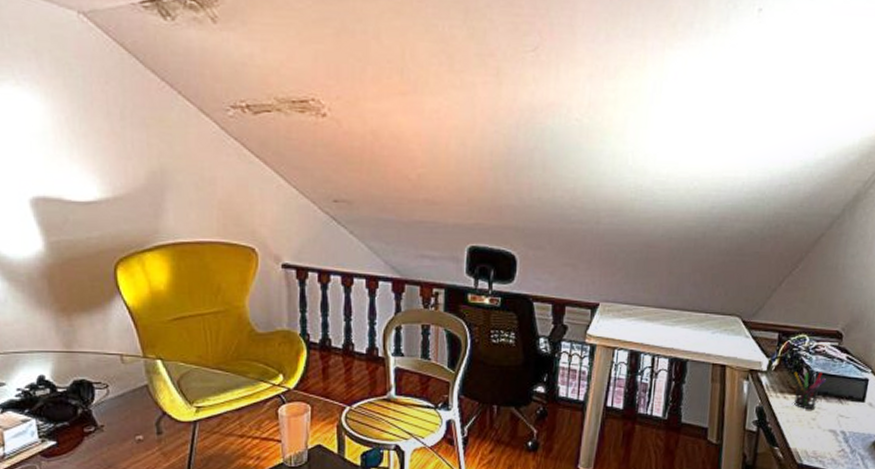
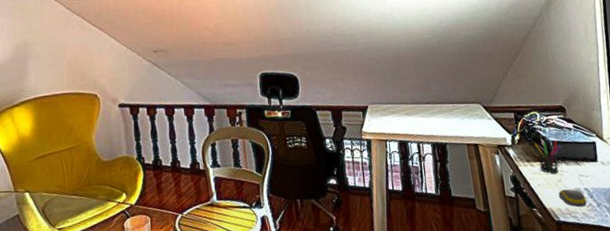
computer mouse: none [808,430,840,452] -> present [558,189,587,207]

